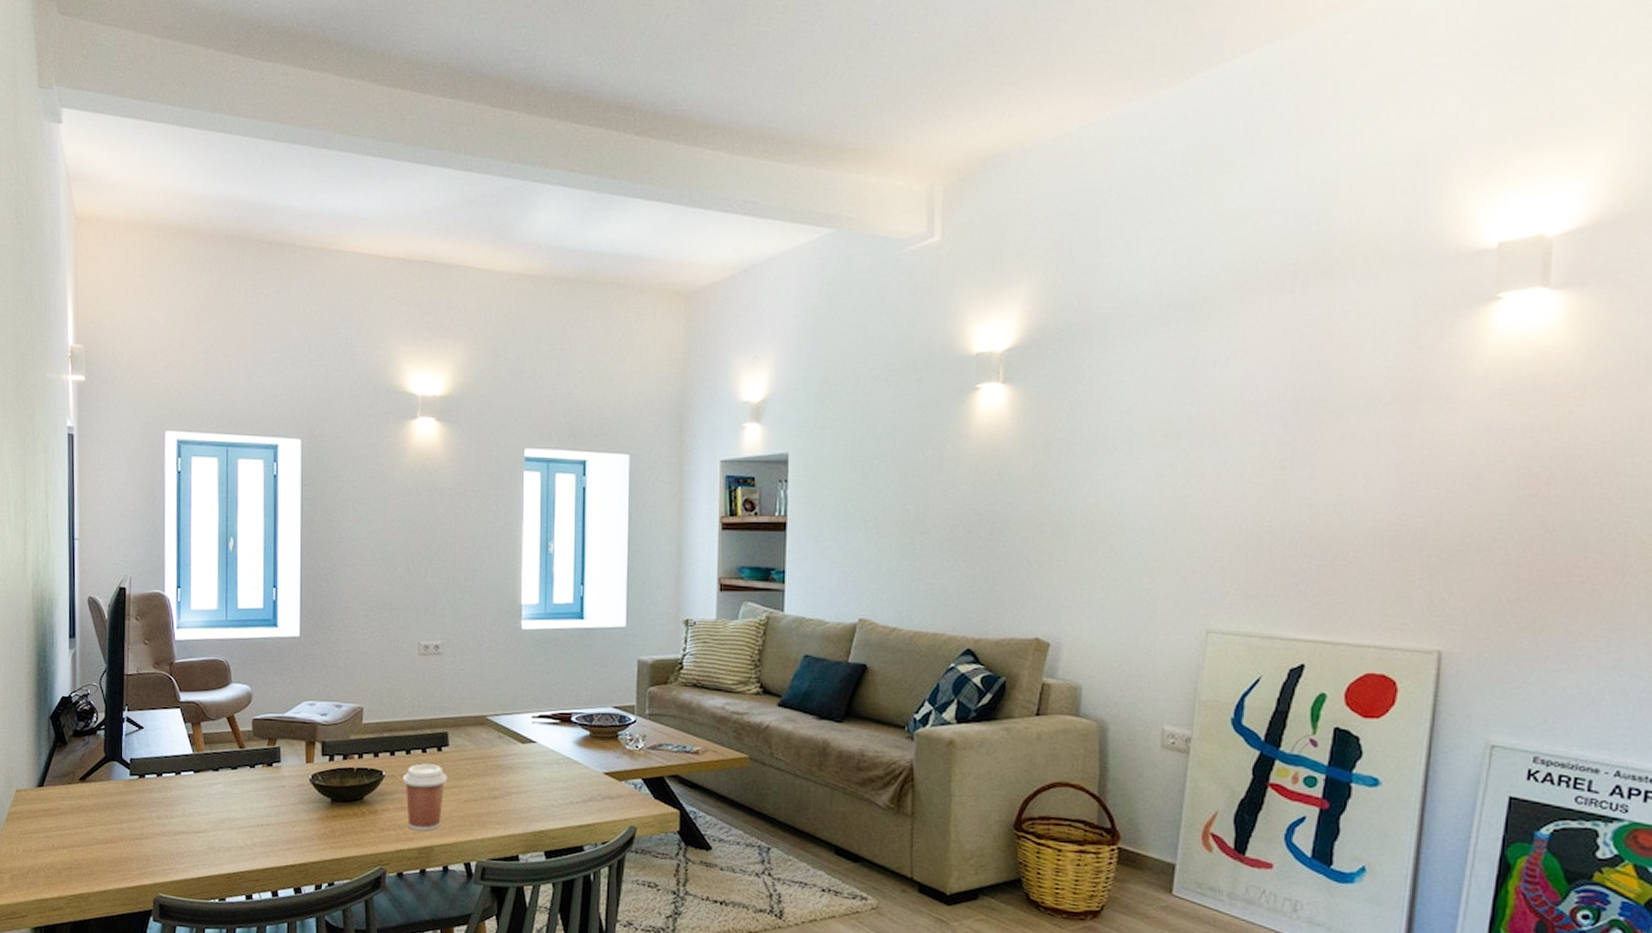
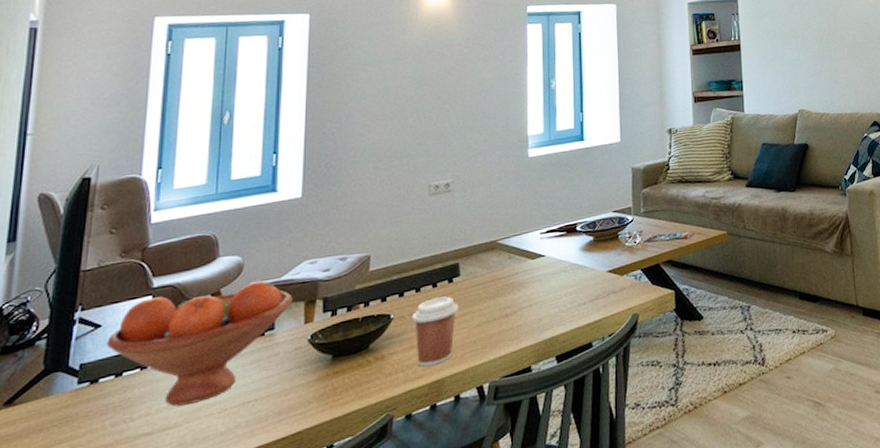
fruit bowl: none [148,711,295,815] -> present [106,280,293,406]

